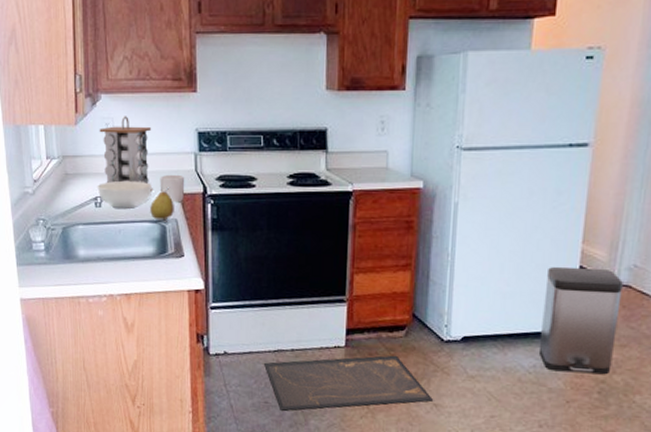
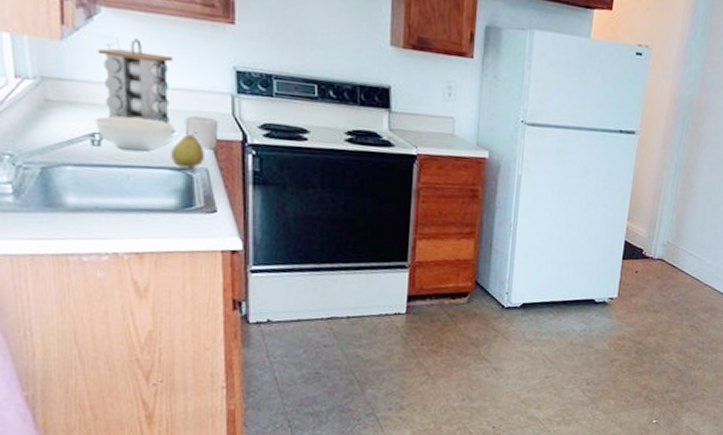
doormat: present [264,355,433,411] -> none [315,321,493,381]
pedal bin: present [538,266,623,375] -> none [588,240,658,337]

